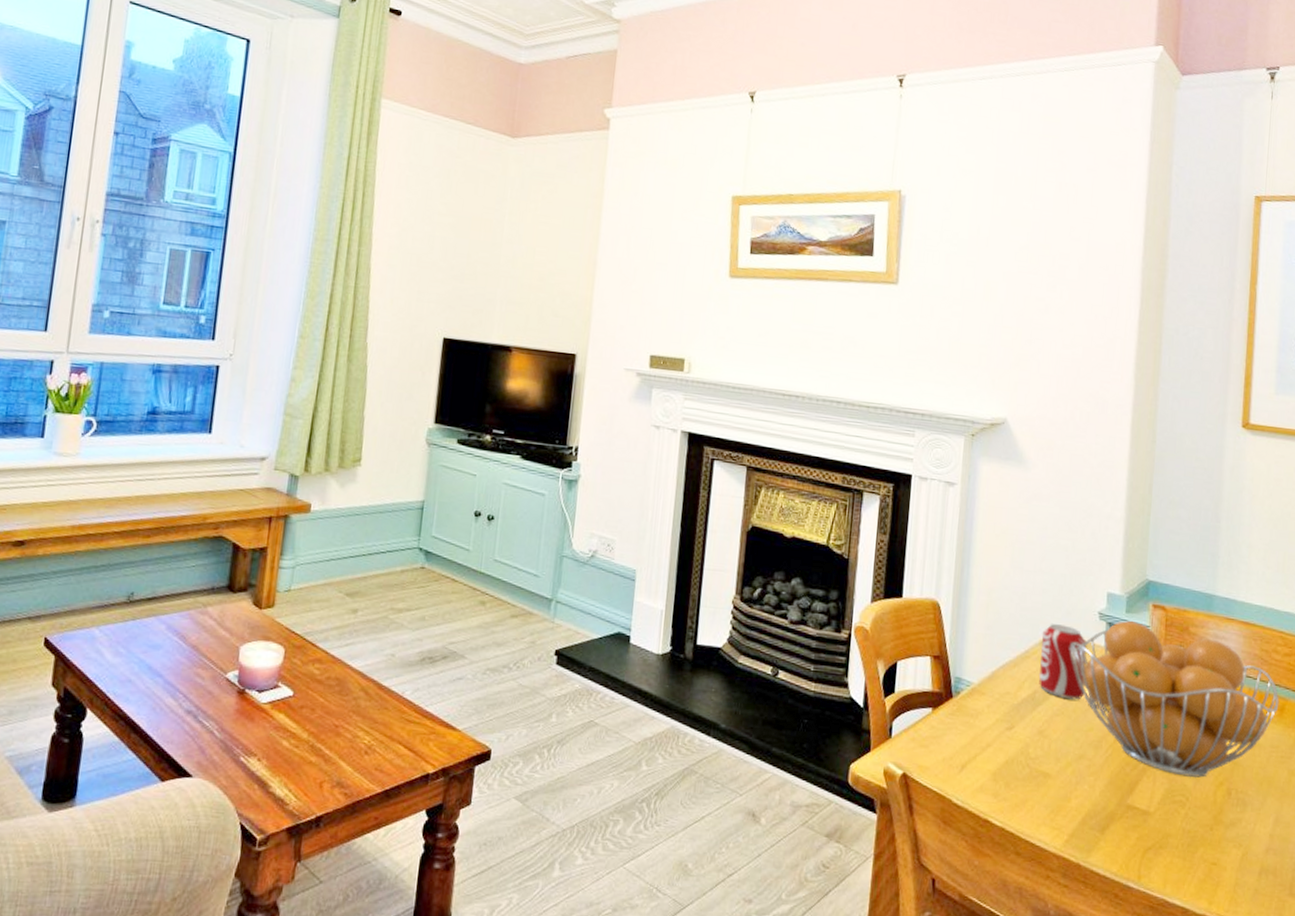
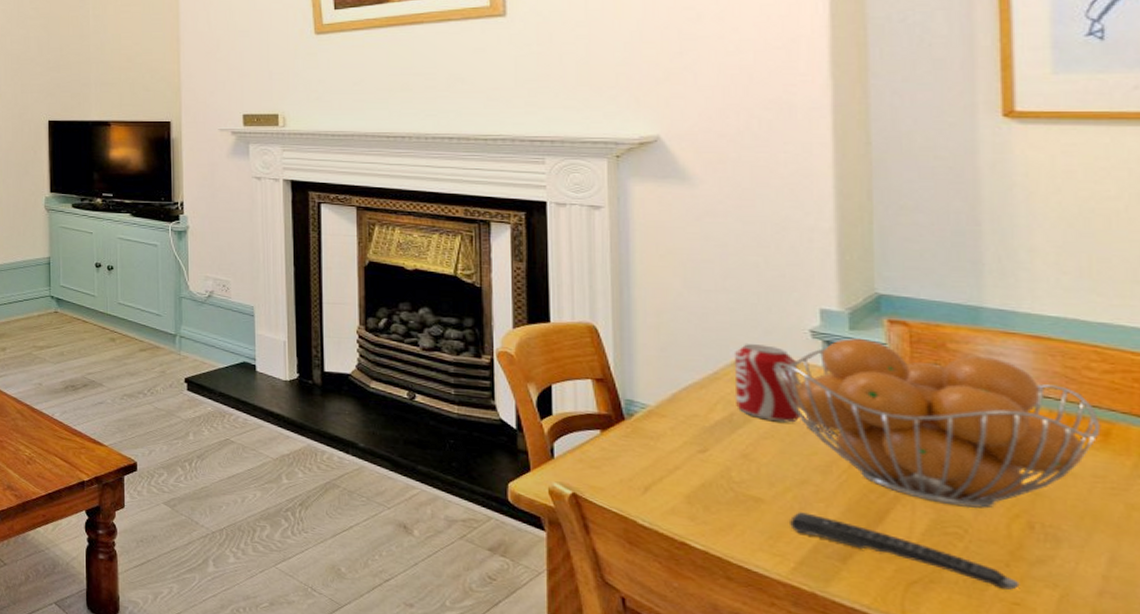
remote control: none [1067,786,1218,851] -> present [790,512,1020,590]

